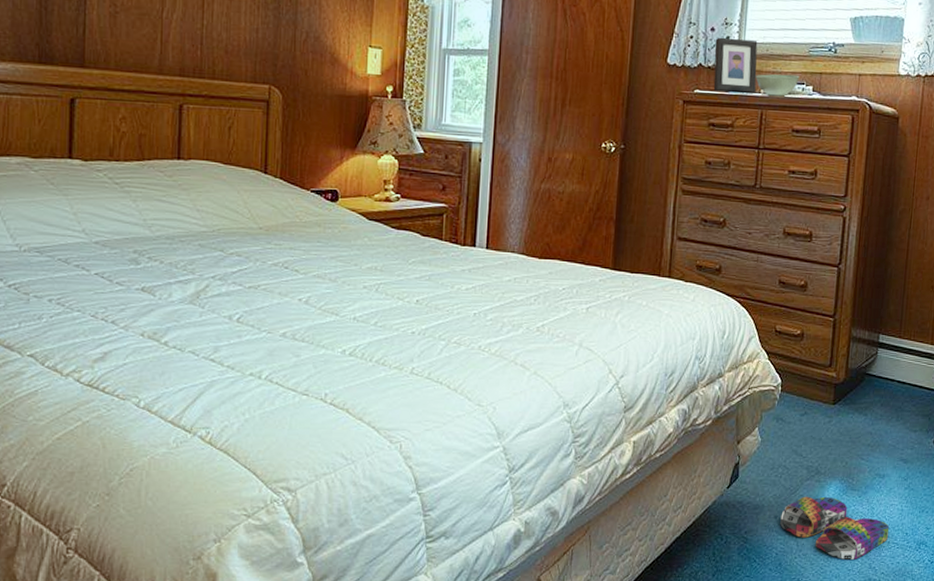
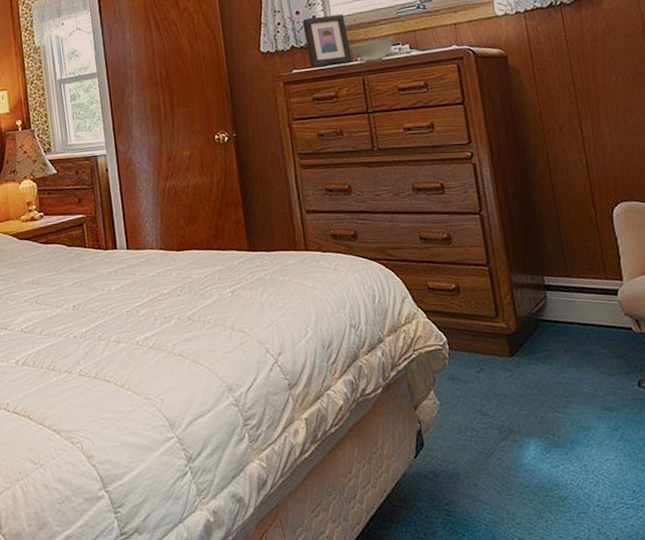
slippers: present [780,496,890,559] -> none [480,457,613,526]

